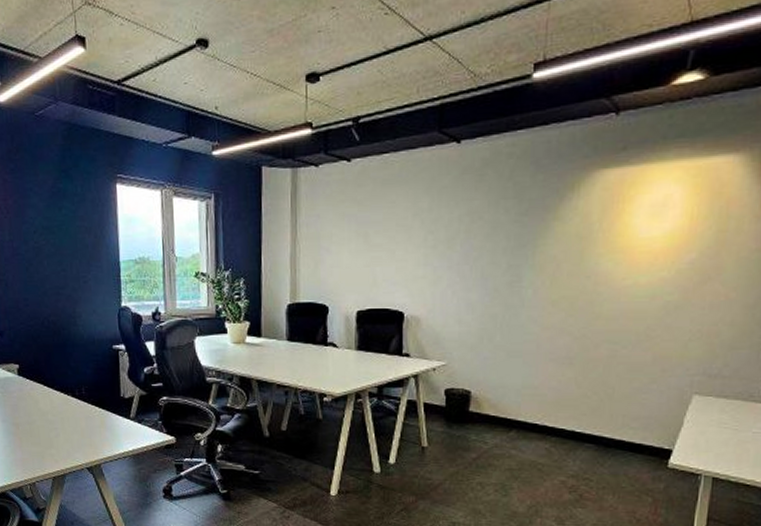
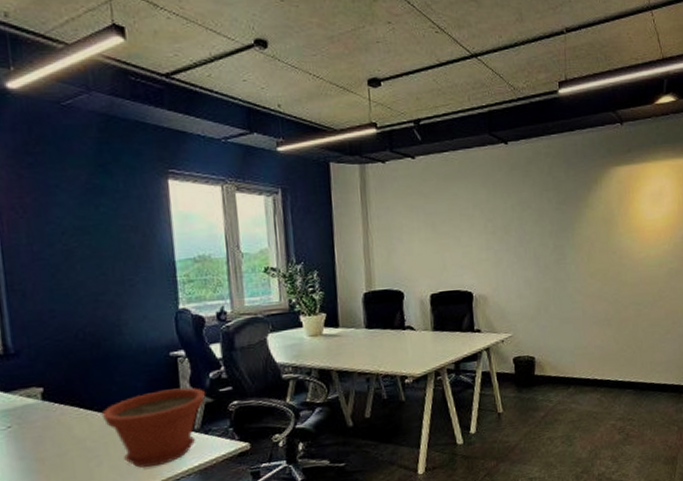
plant pot: none [60,379,141,445] -> present [101,387,206,468]

